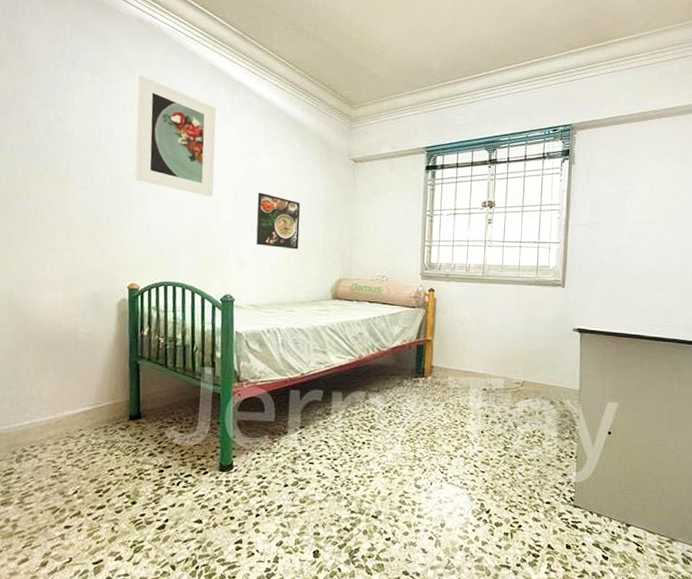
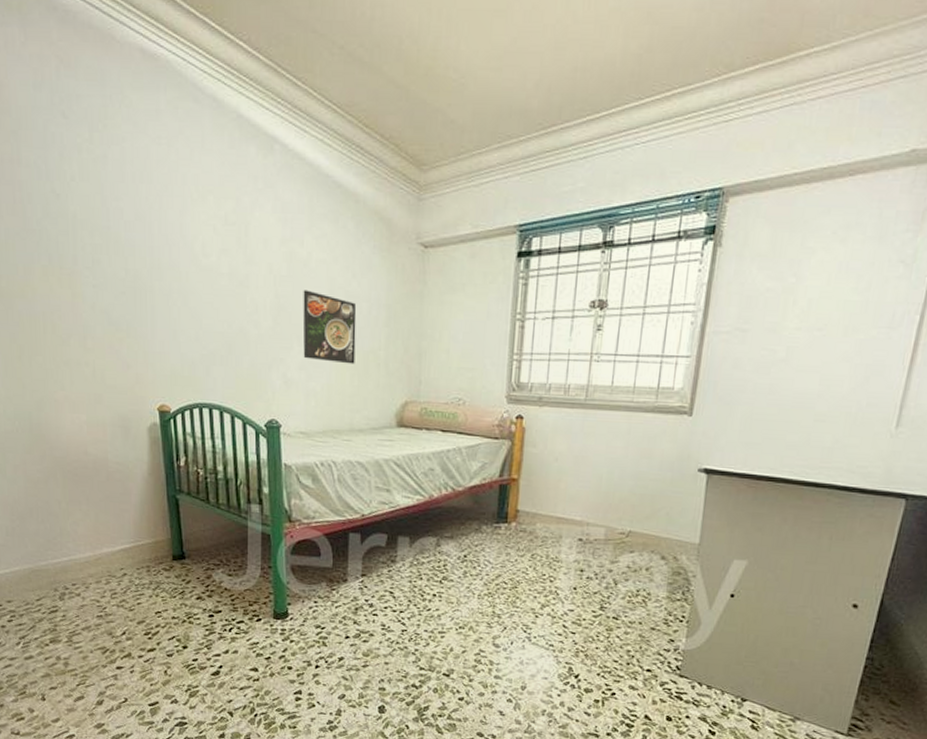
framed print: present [134,74,216,197] -> none [144,129,250,296]

